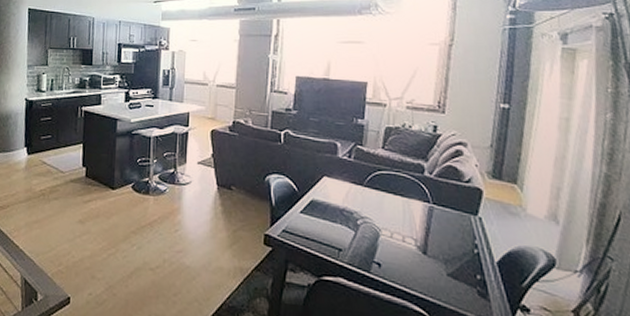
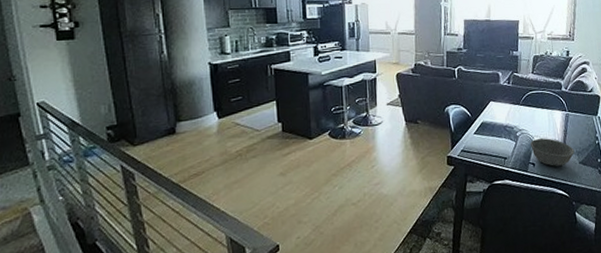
bowl: none [376,232,441,274] -> present [530,138,575,166]

